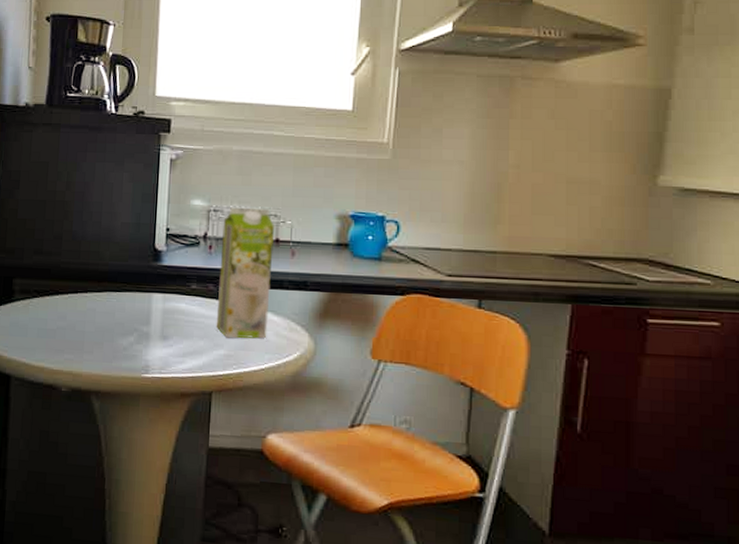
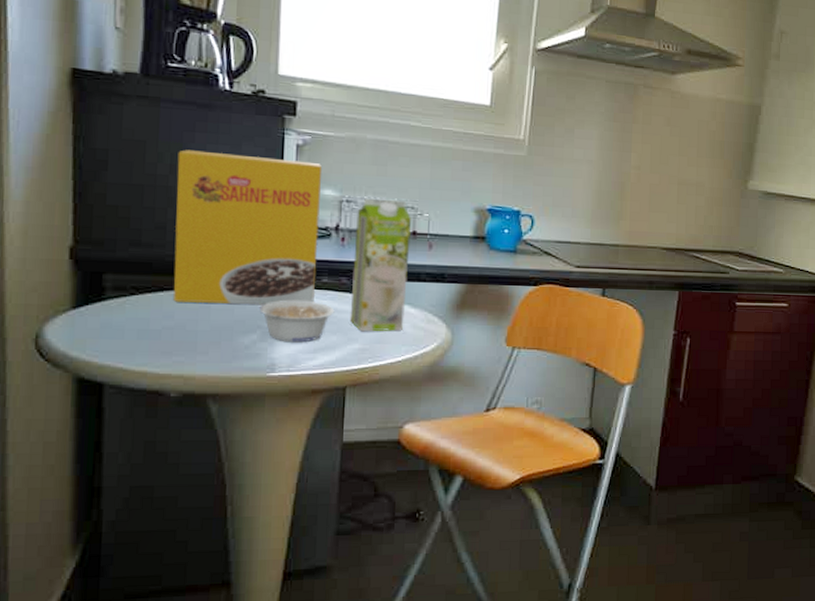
cereal box: none [66,168,193,309] -> present [173,149,323,304]
legume: none [136,305,202,347] -> present [259,300,335,343]

